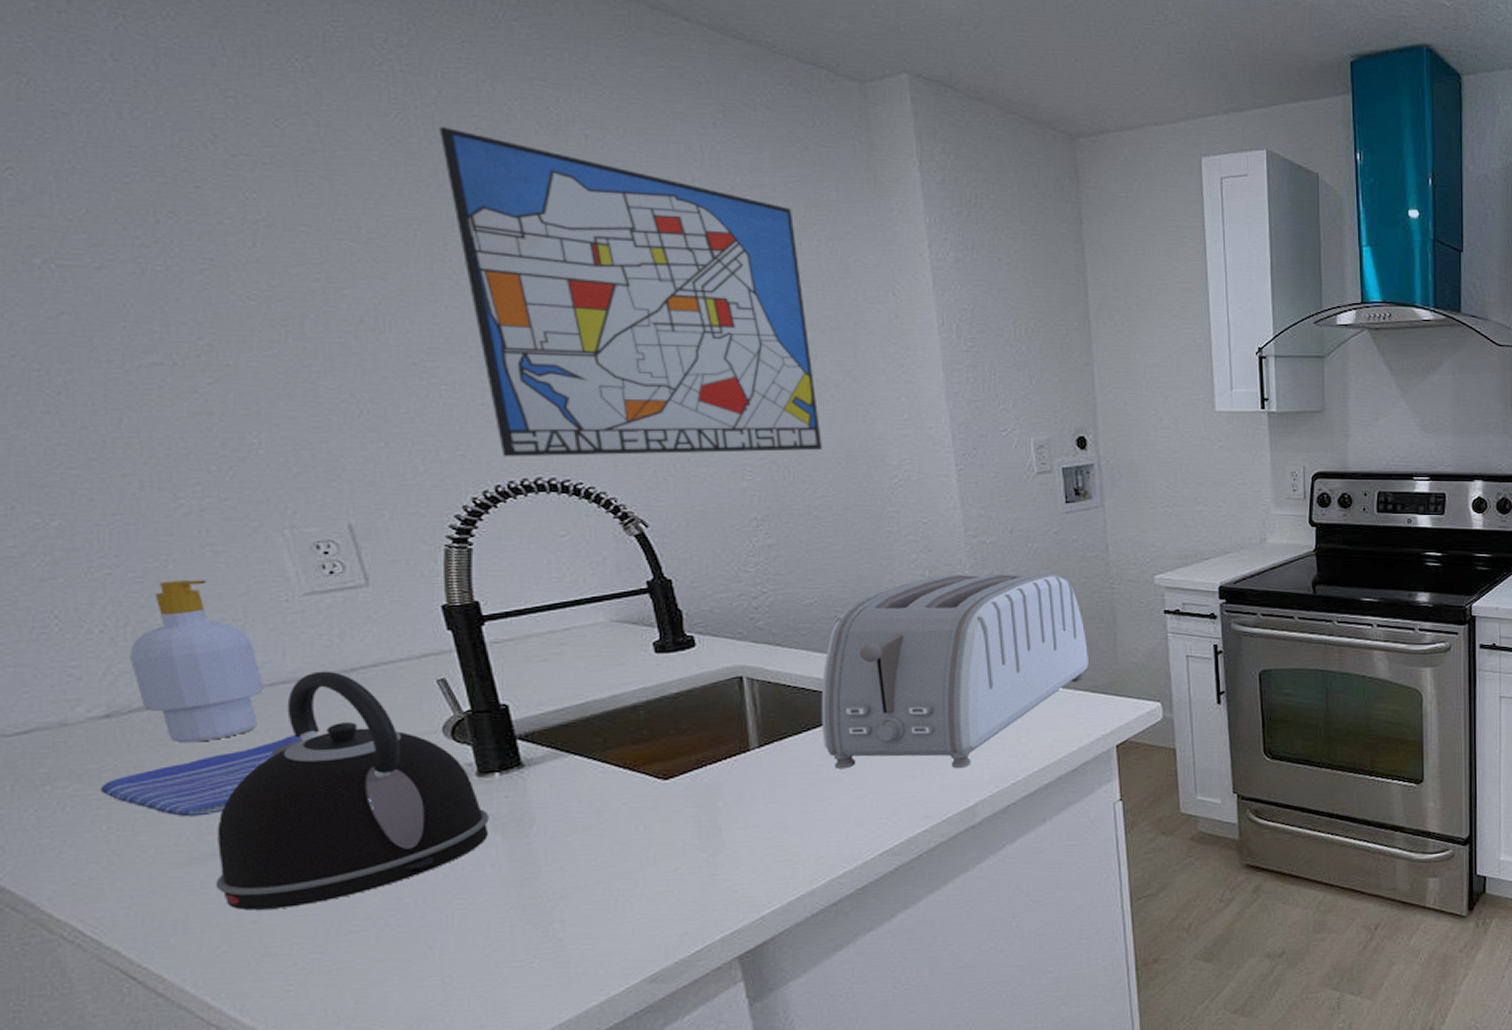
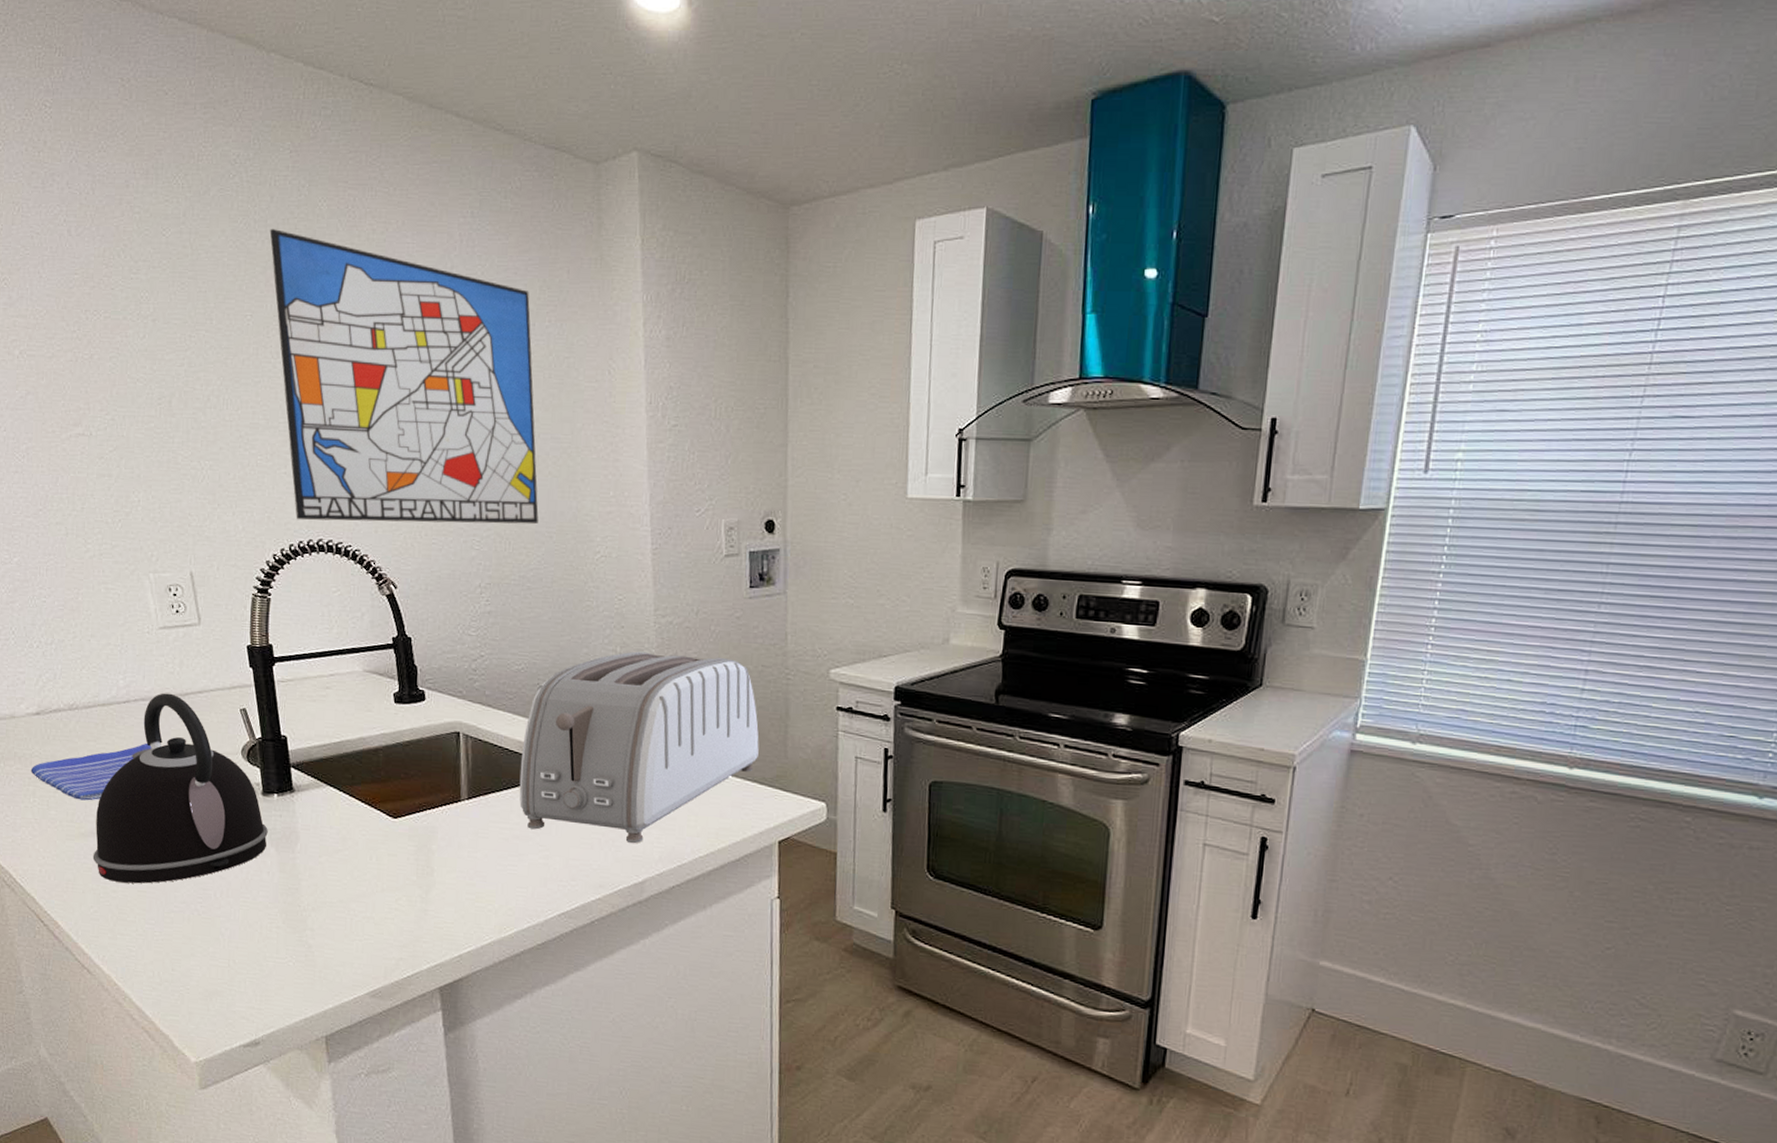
soap bottle: present [130,580,264,743] -> none [53,610,130,742]

